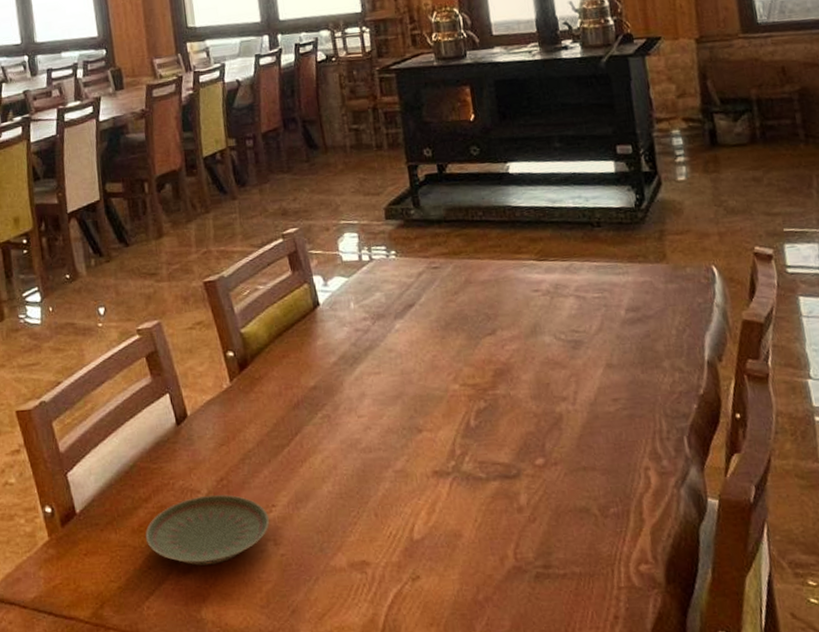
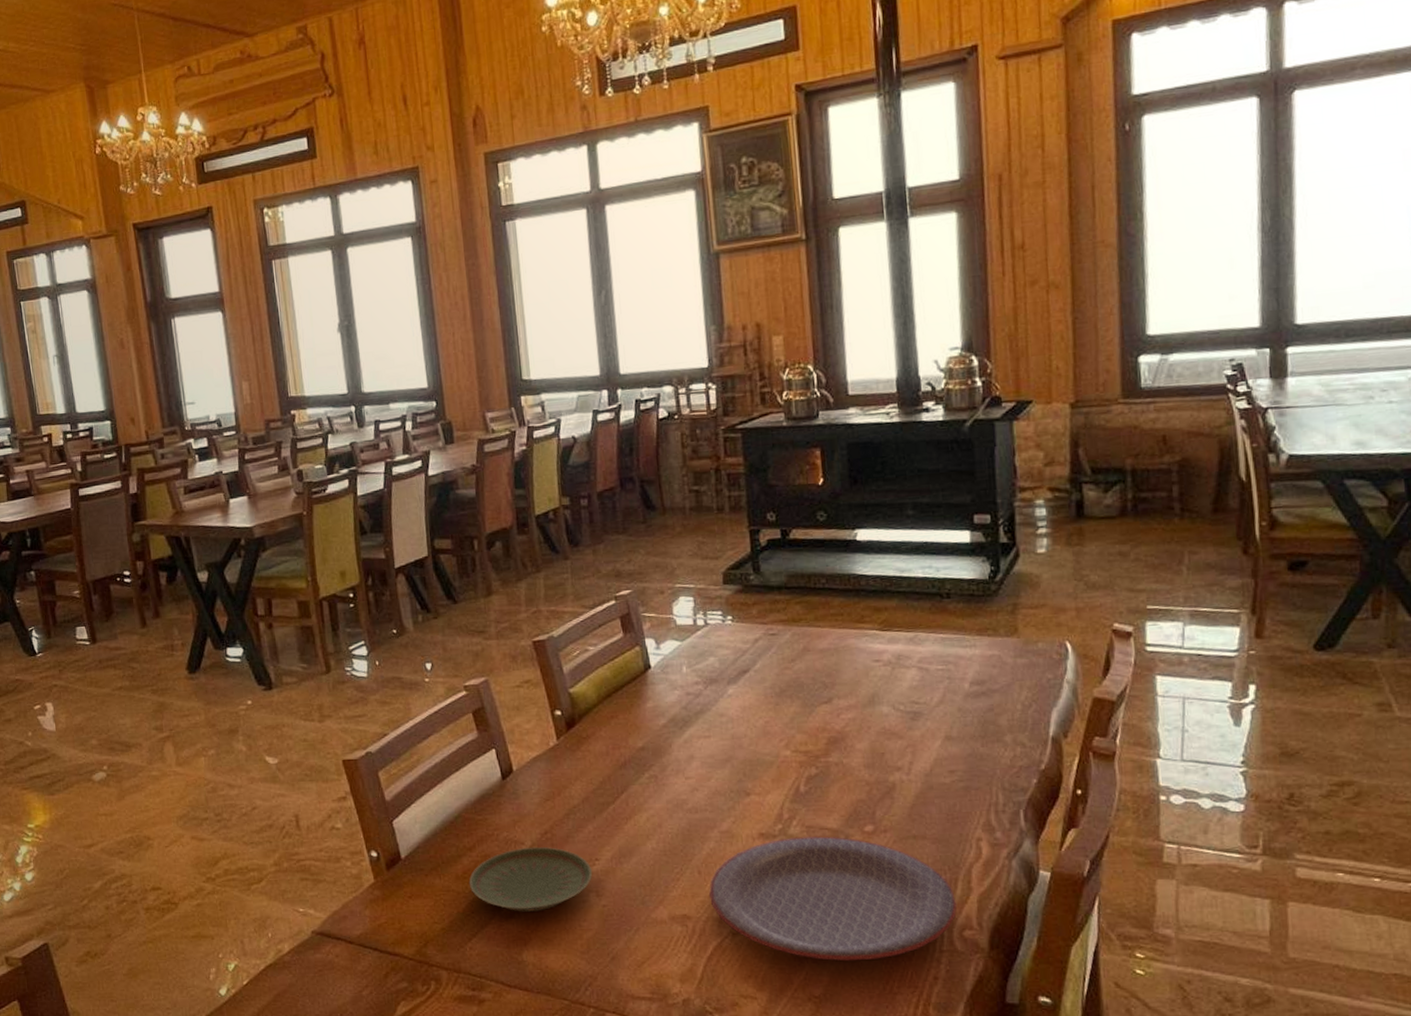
plate: none [386,471,632,603] -> present [709,836,958,961]

